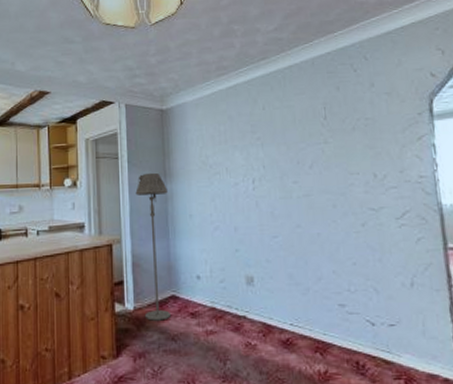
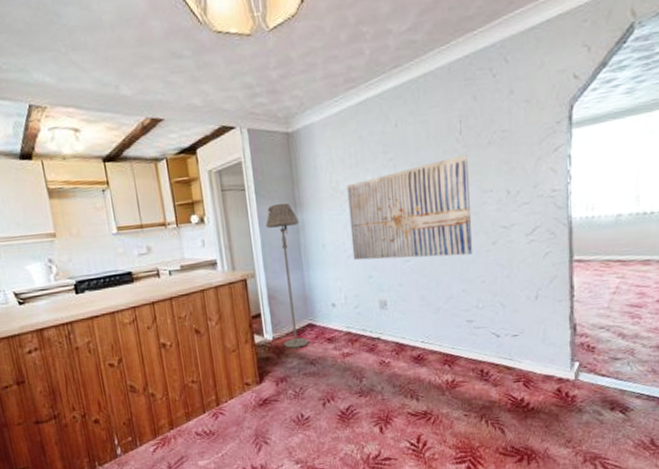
wall art: none [216,137,343,235] -> present [347,154,473,260]

